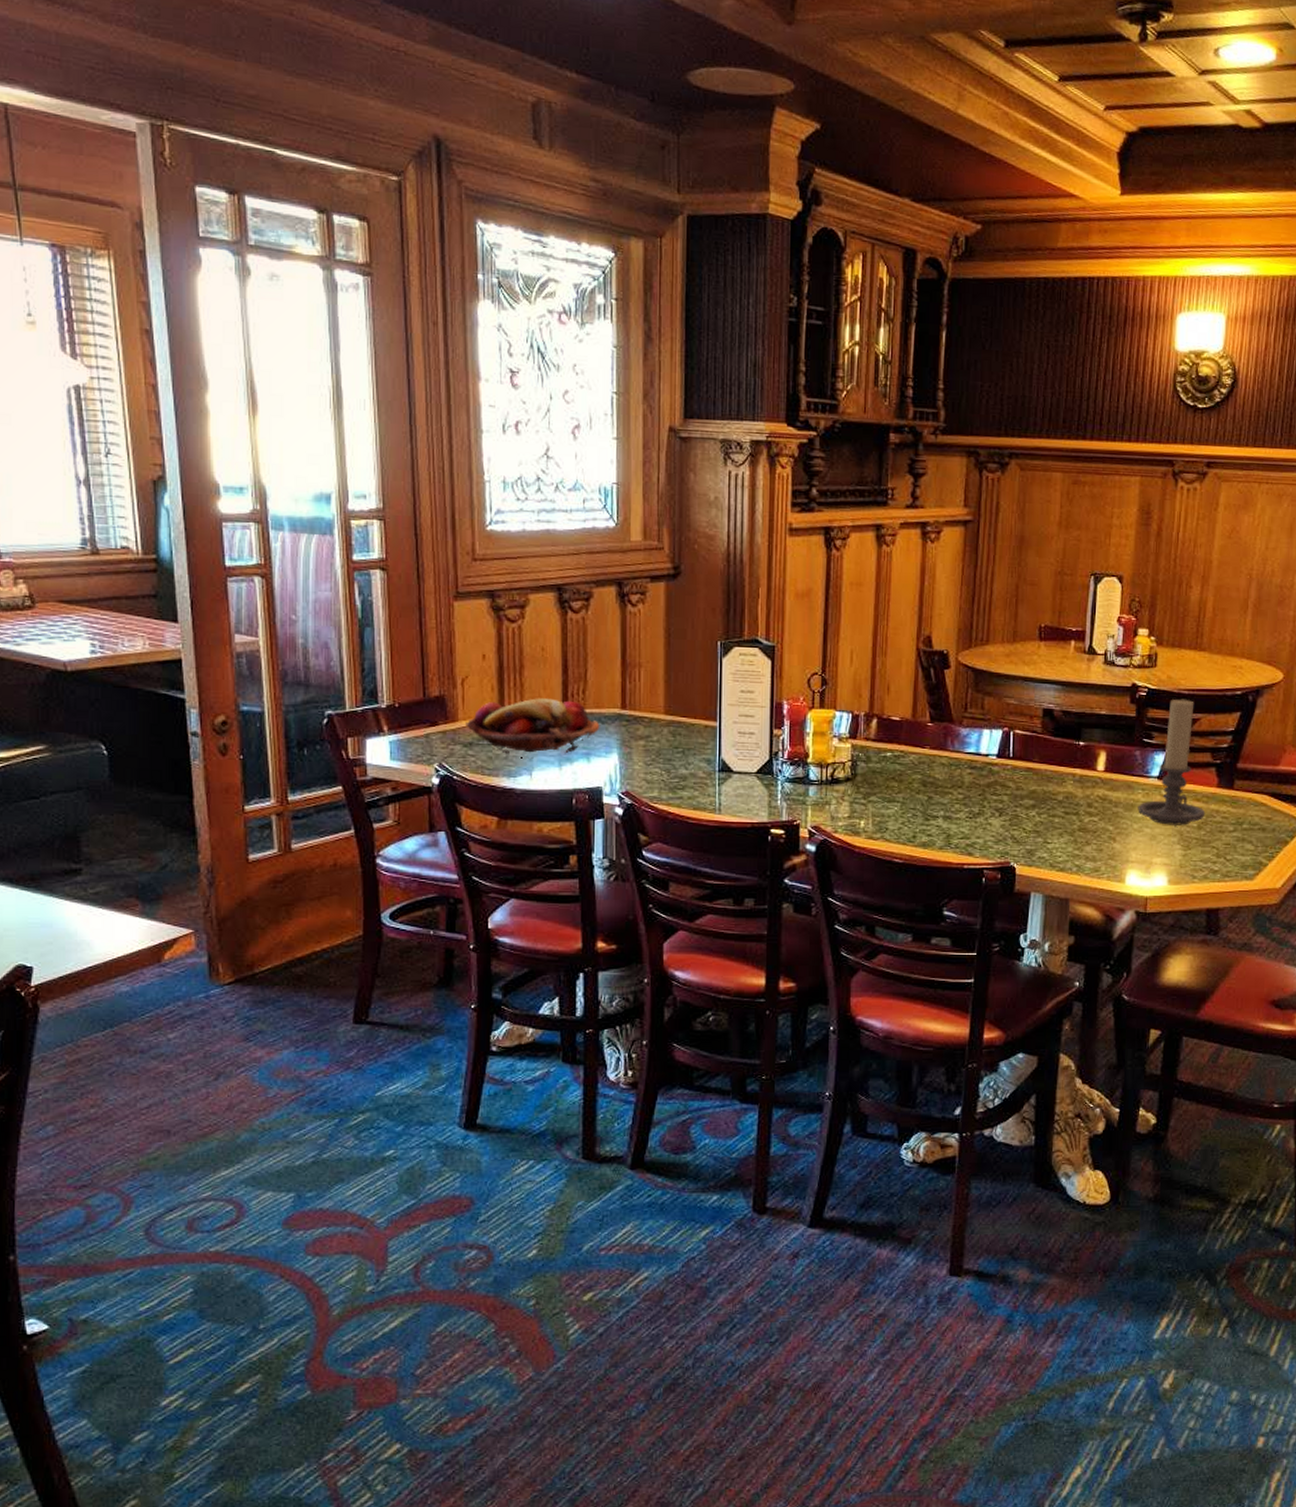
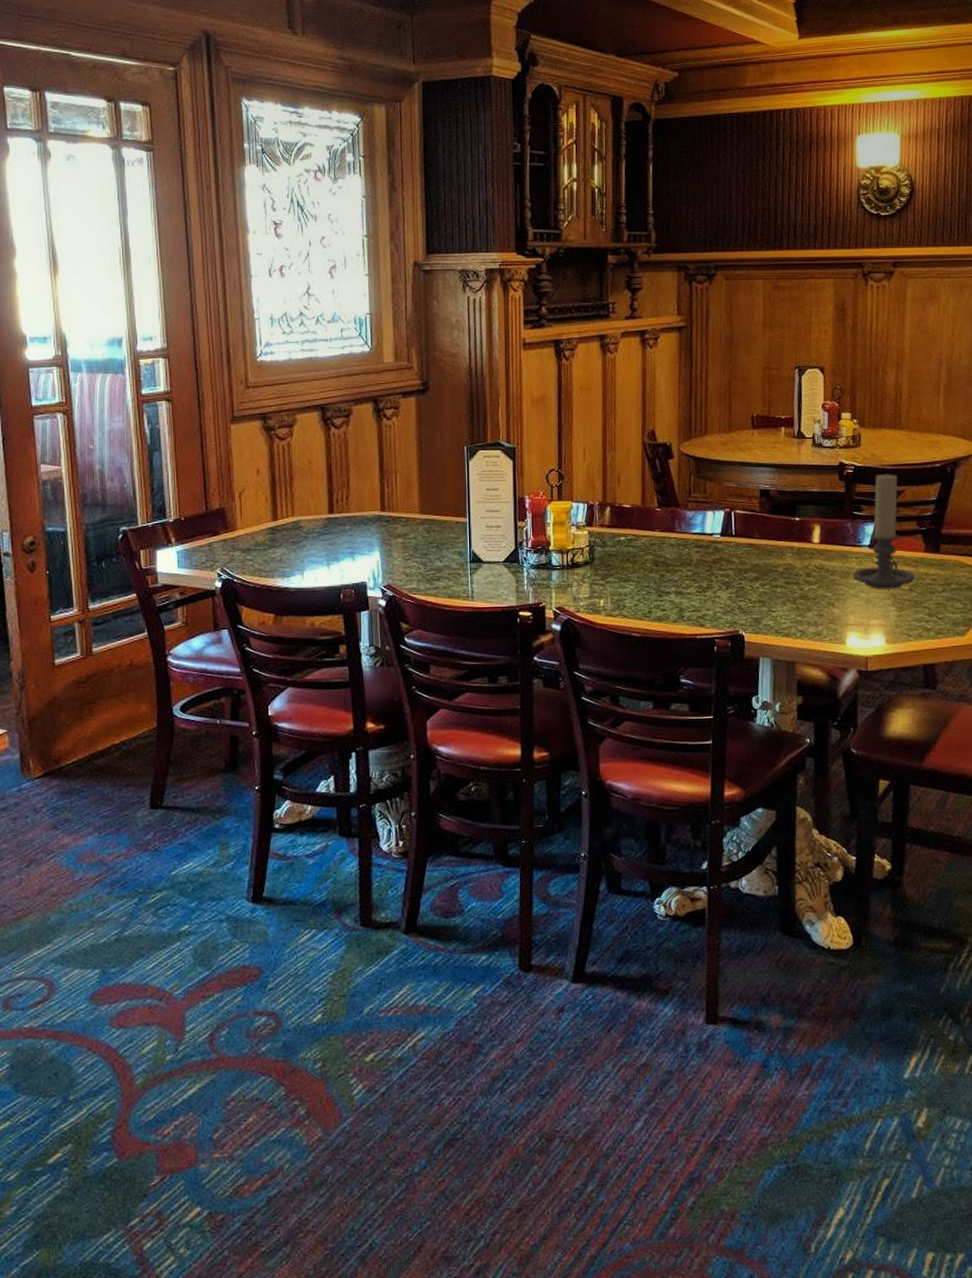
fruit basket: present [465,698,600,754] -> none [243,505,363,557]

